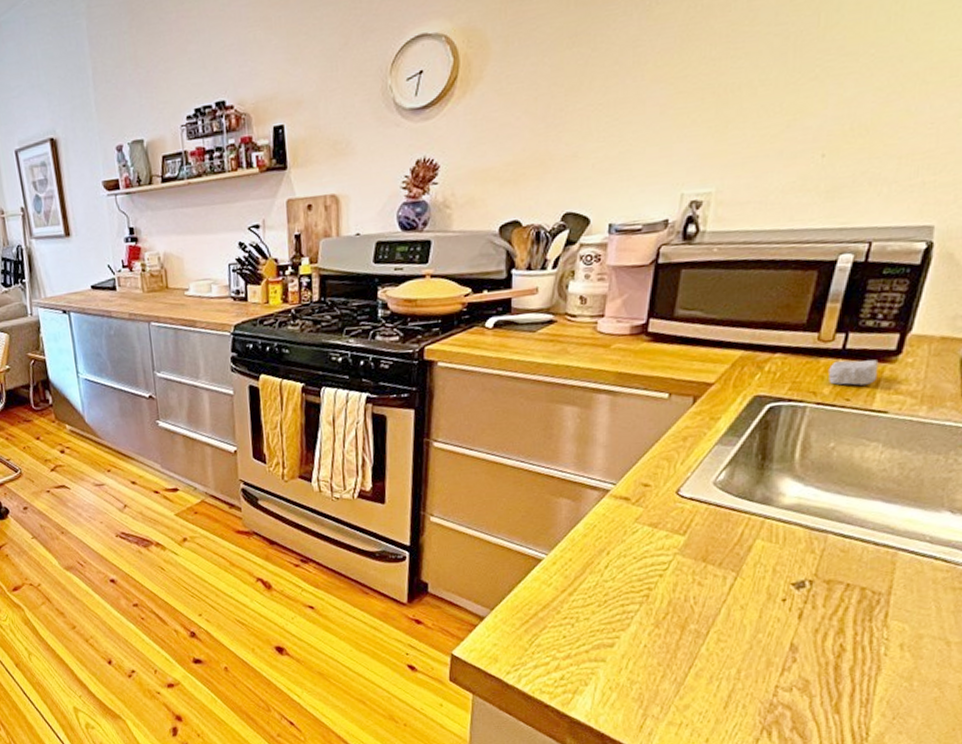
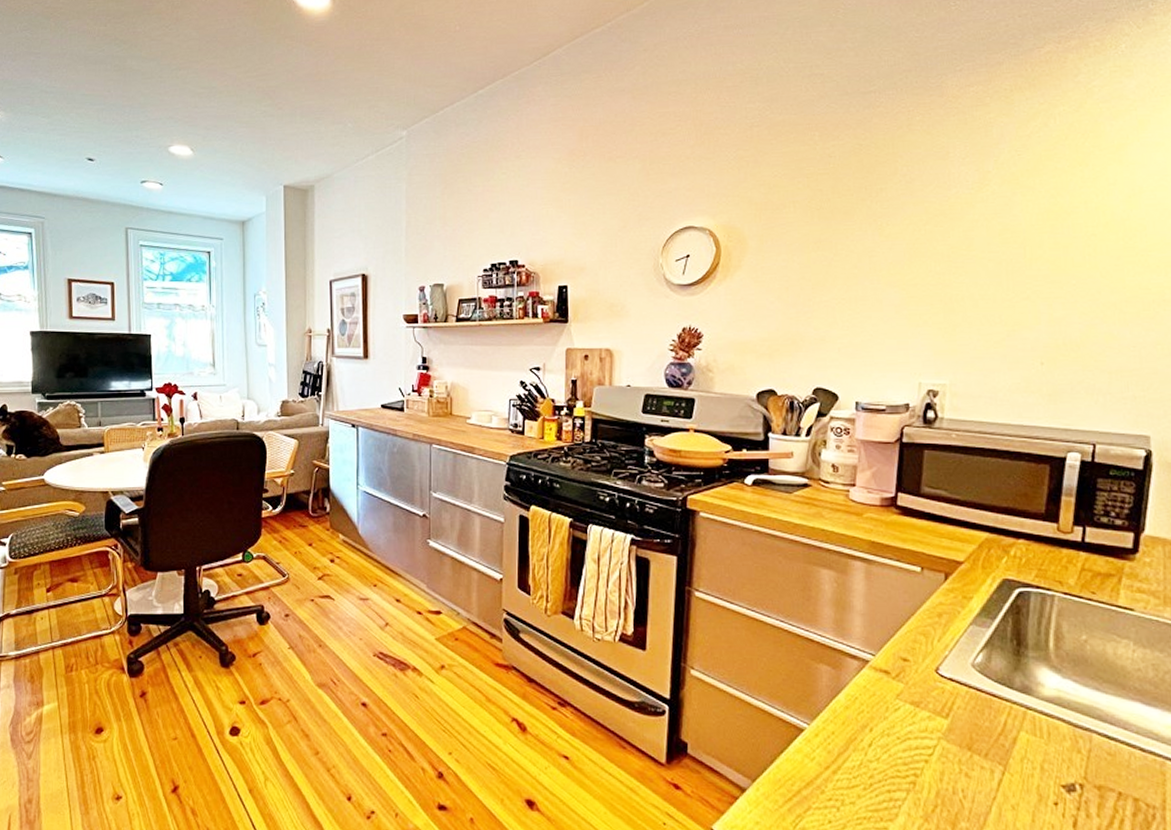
soap bar: present [829,360,879,386] -> none [1072,553,1119,580]

